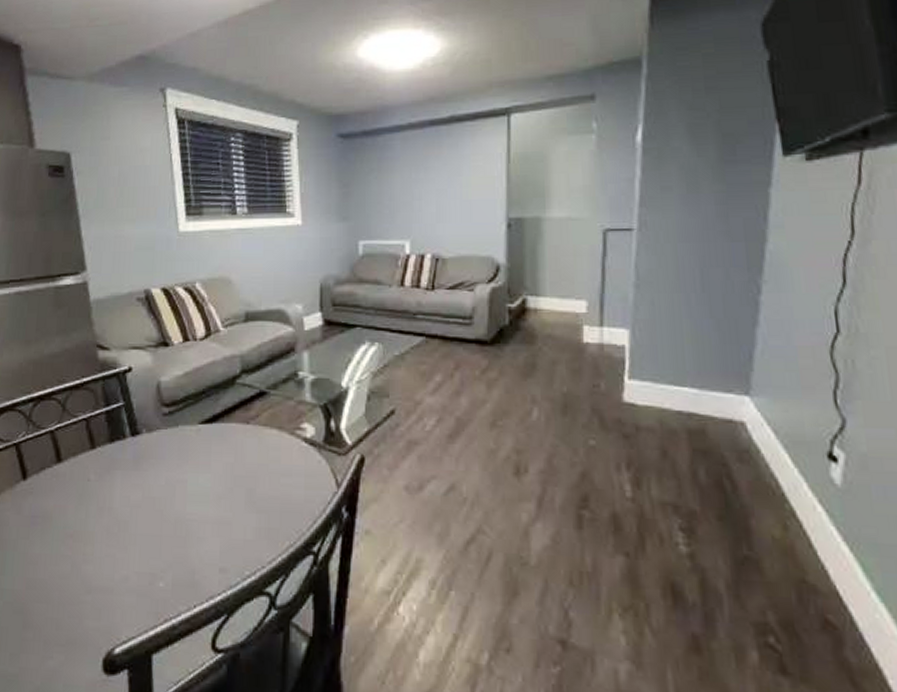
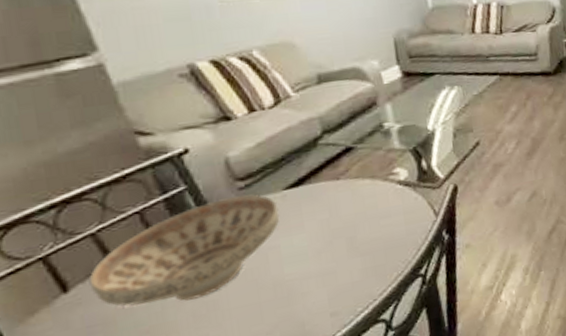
decorative bowl: none [41,421,192,515] -> present [88,194,280,307]

